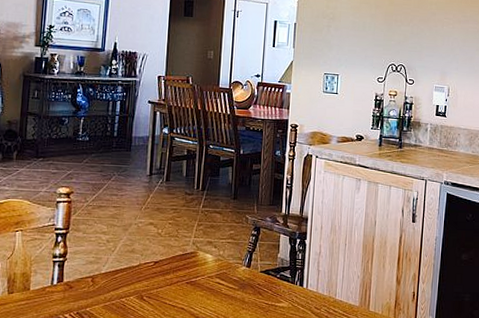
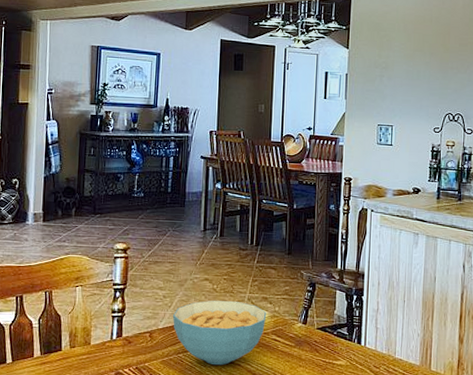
cereal bowl: none [115,244,211,308] -> present [172,300,267,365]

